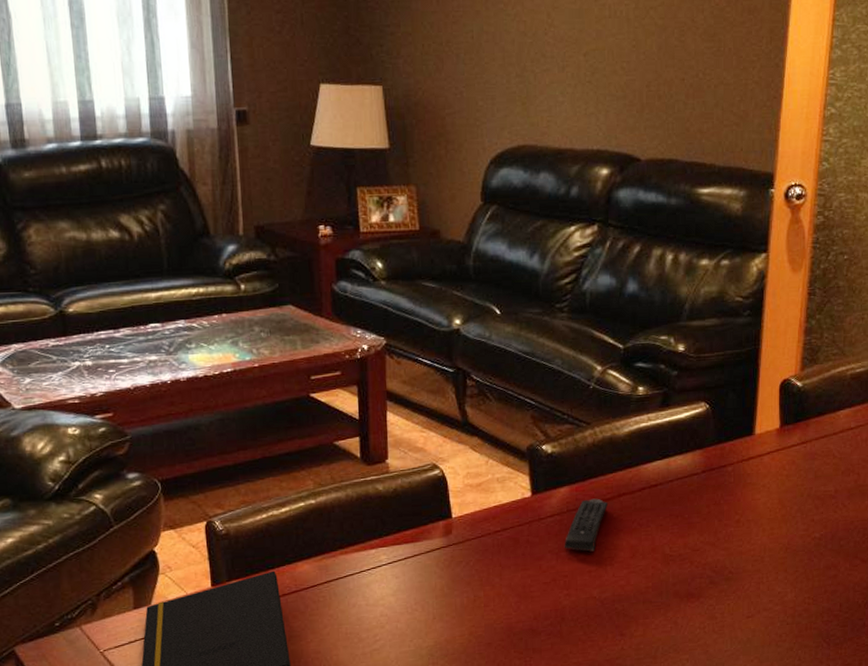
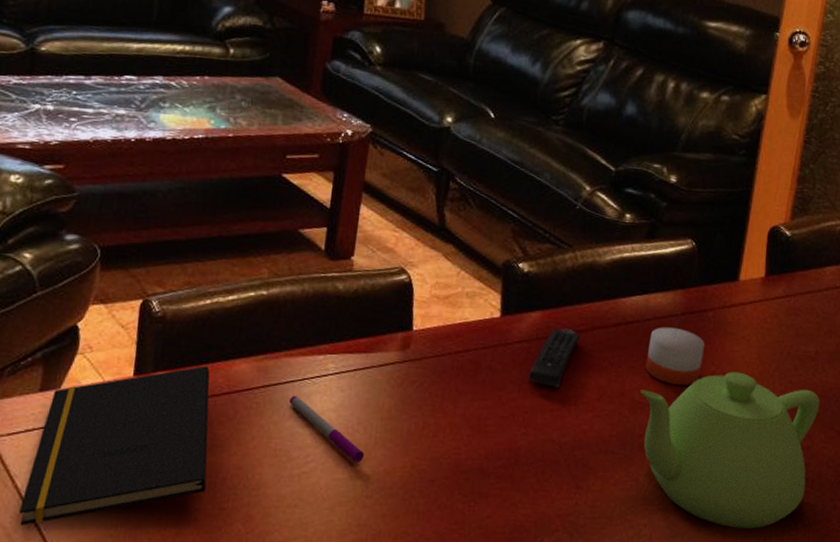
pen: none [352,587,426,637] -> present [289,396,365,464]
teapot: none [670,517,843,654] -> present [640,371,820,528]
candle: none [673,483,727,536] -> present [645,325,704,385]

